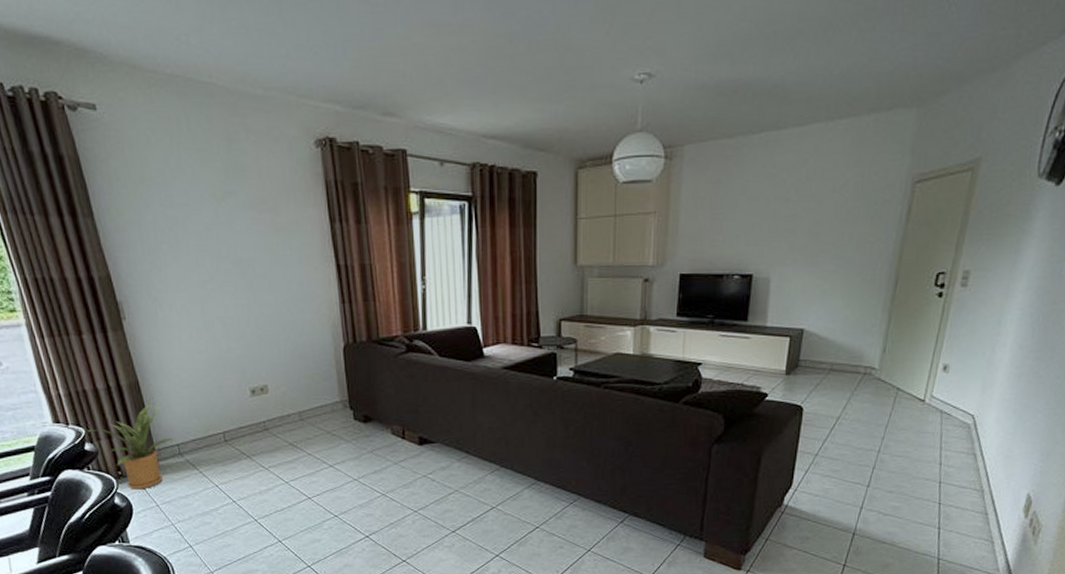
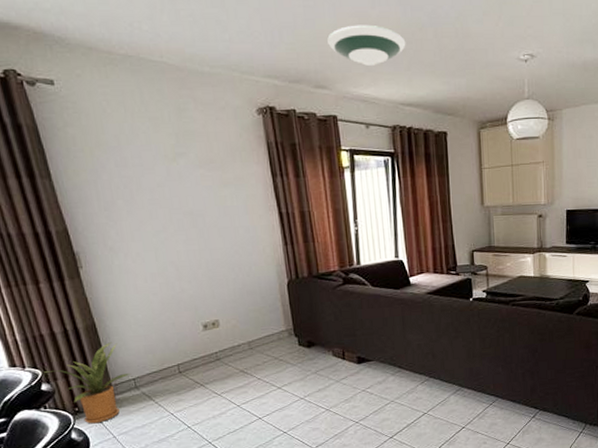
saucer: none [399,36,493,88] -> present [327,25,406,66]

